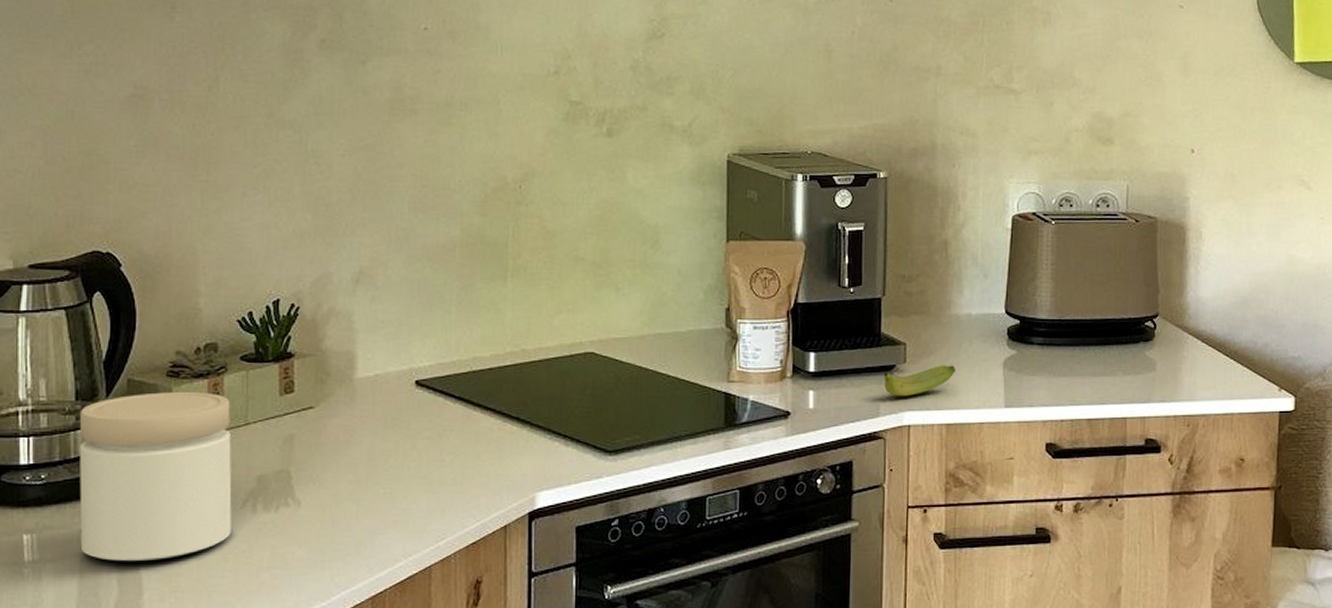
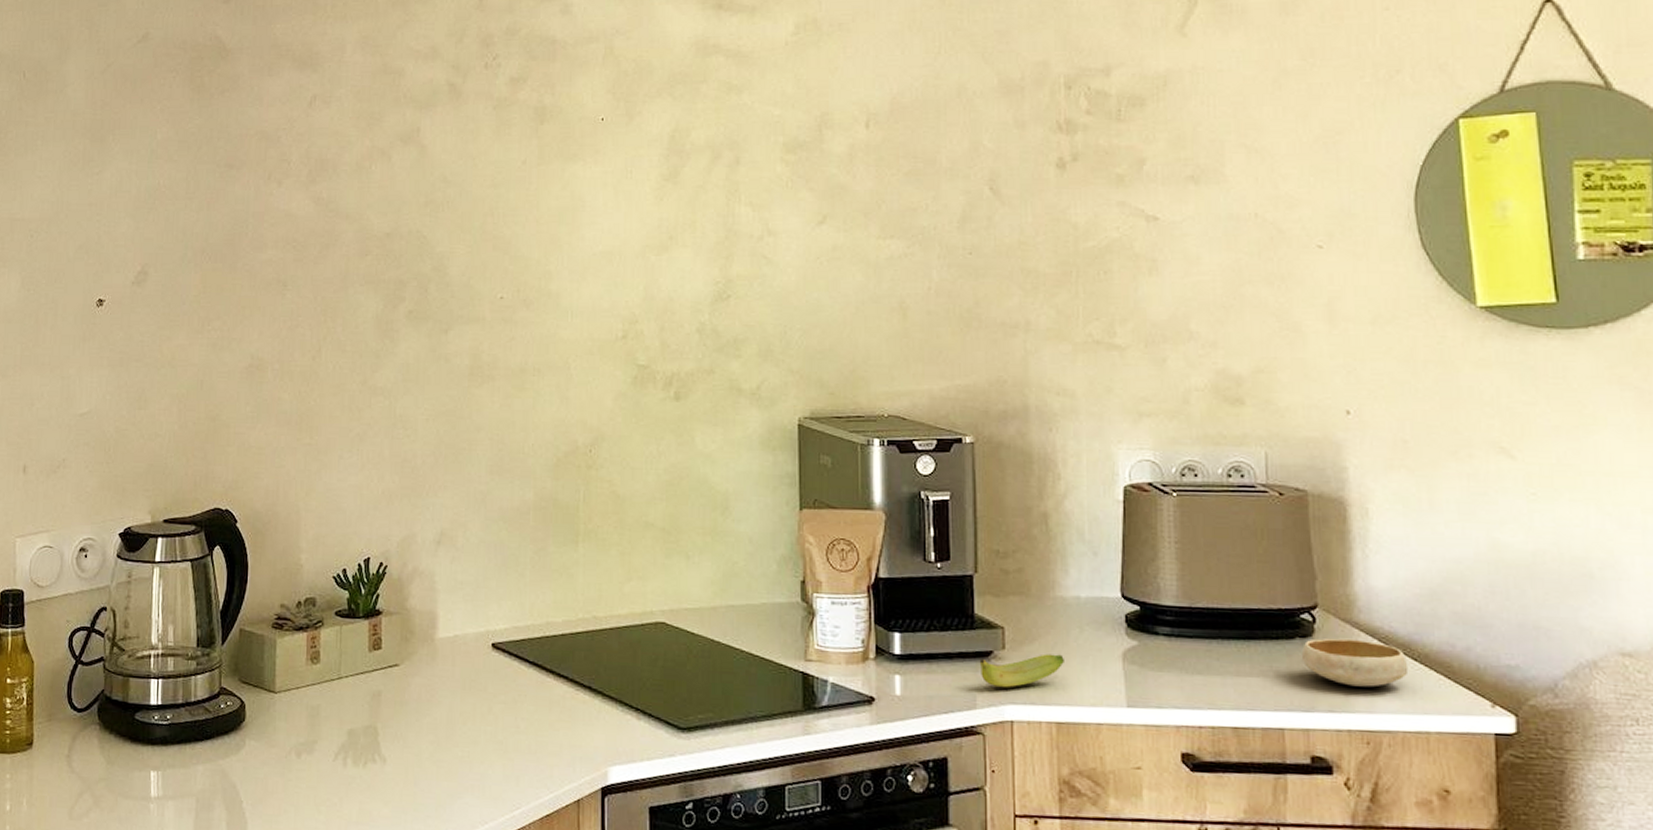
jar: present [79,392,232,562] -> none [196,643,326,806]
bowl: none [1143,341,1222,380] -> present [1301,638,1409,688]

